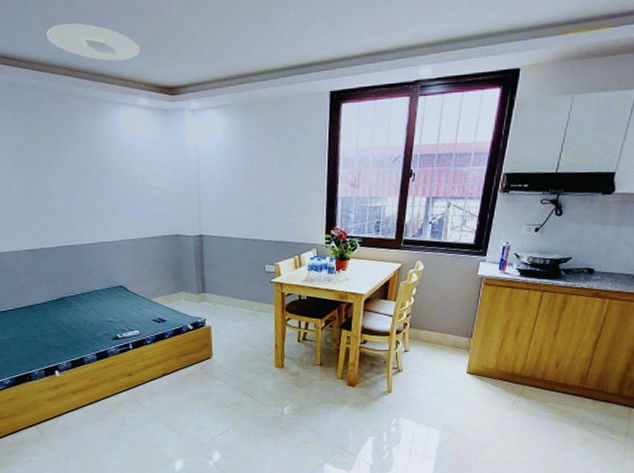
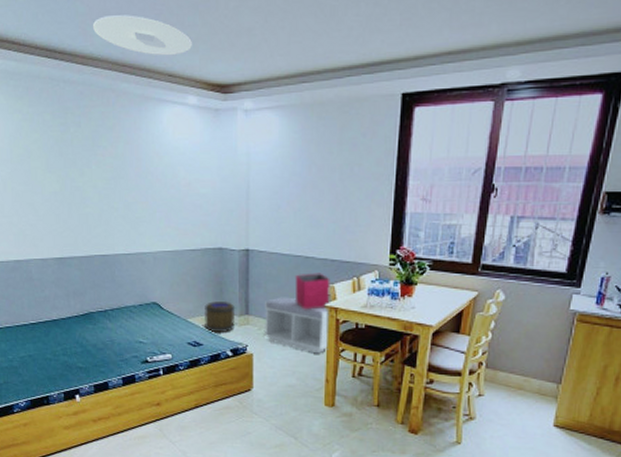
wooden barrel: none [166,282,194,309] -> present [205,301,236,332]
bench: none [219,275,277,324] -> present [263,297,331,354]
storage bin: none [244,253,276,286] -> present [295,273,330,310]

